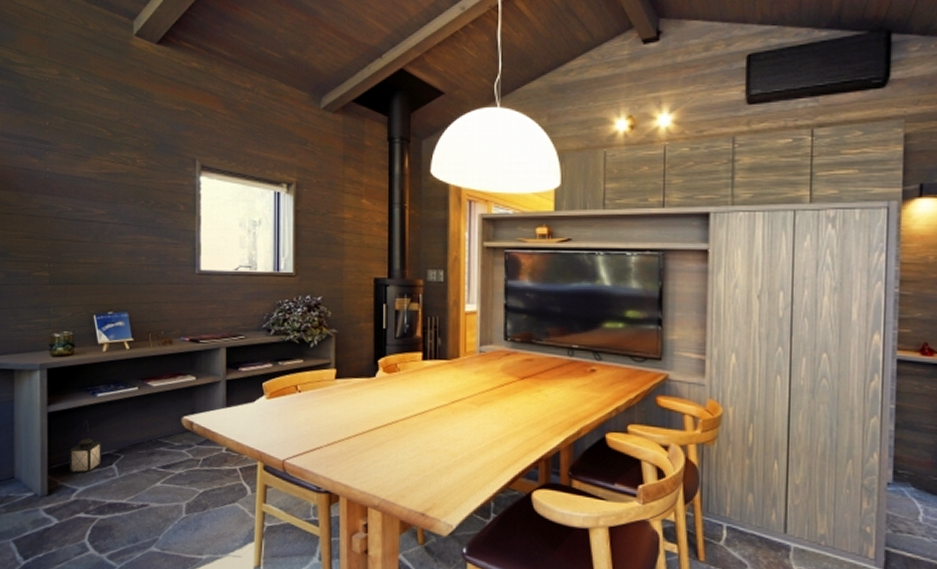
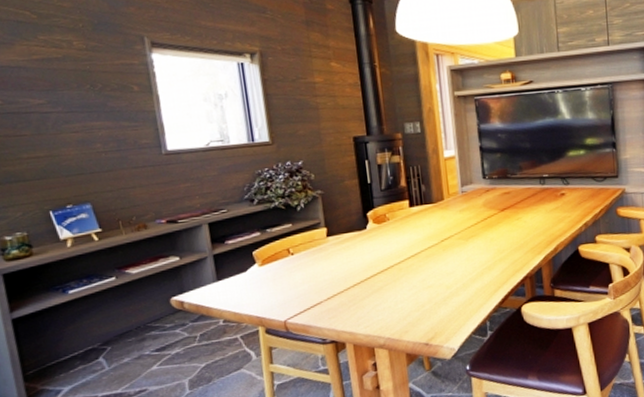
lantern: present [69,421,101,473] -> none [45,320,86,375]

